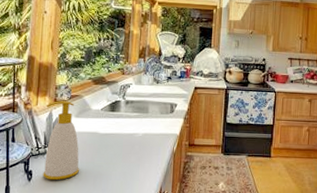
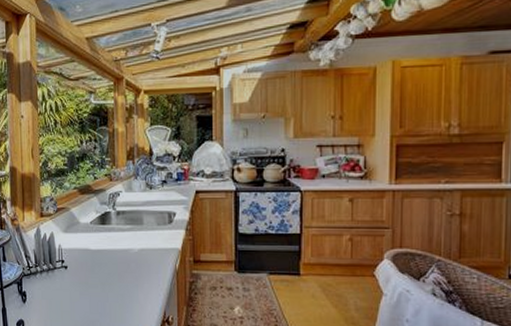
soap bottle: present [43,101,79,181] -> none [33,215,73,302]

